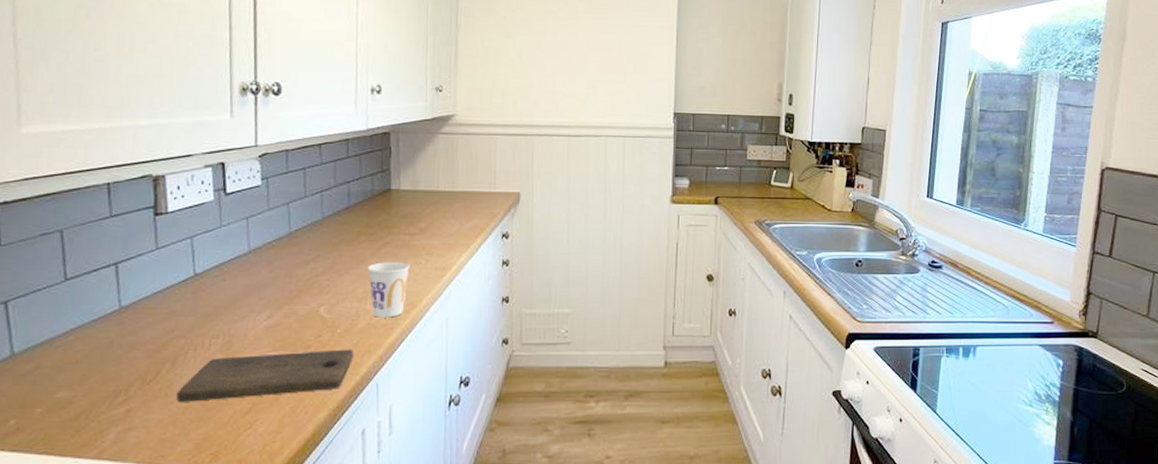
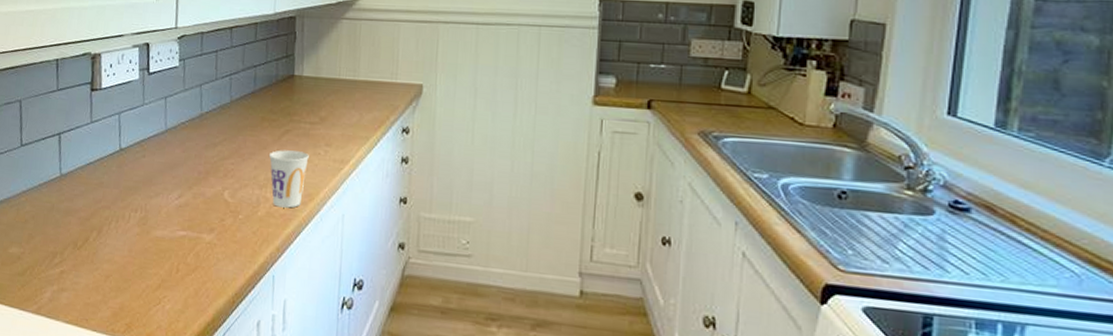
cutting board: present [176,349,353,402] -> none [100,231,253,276]

